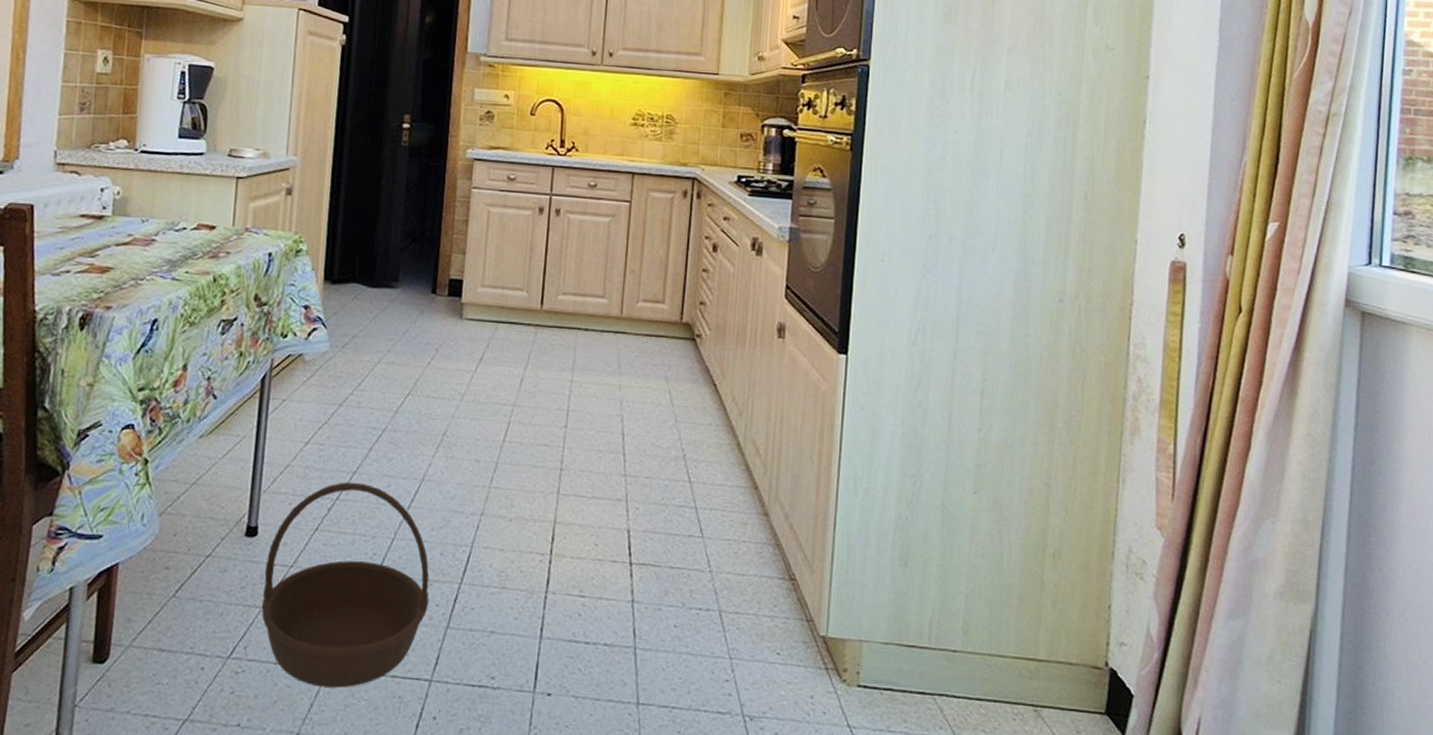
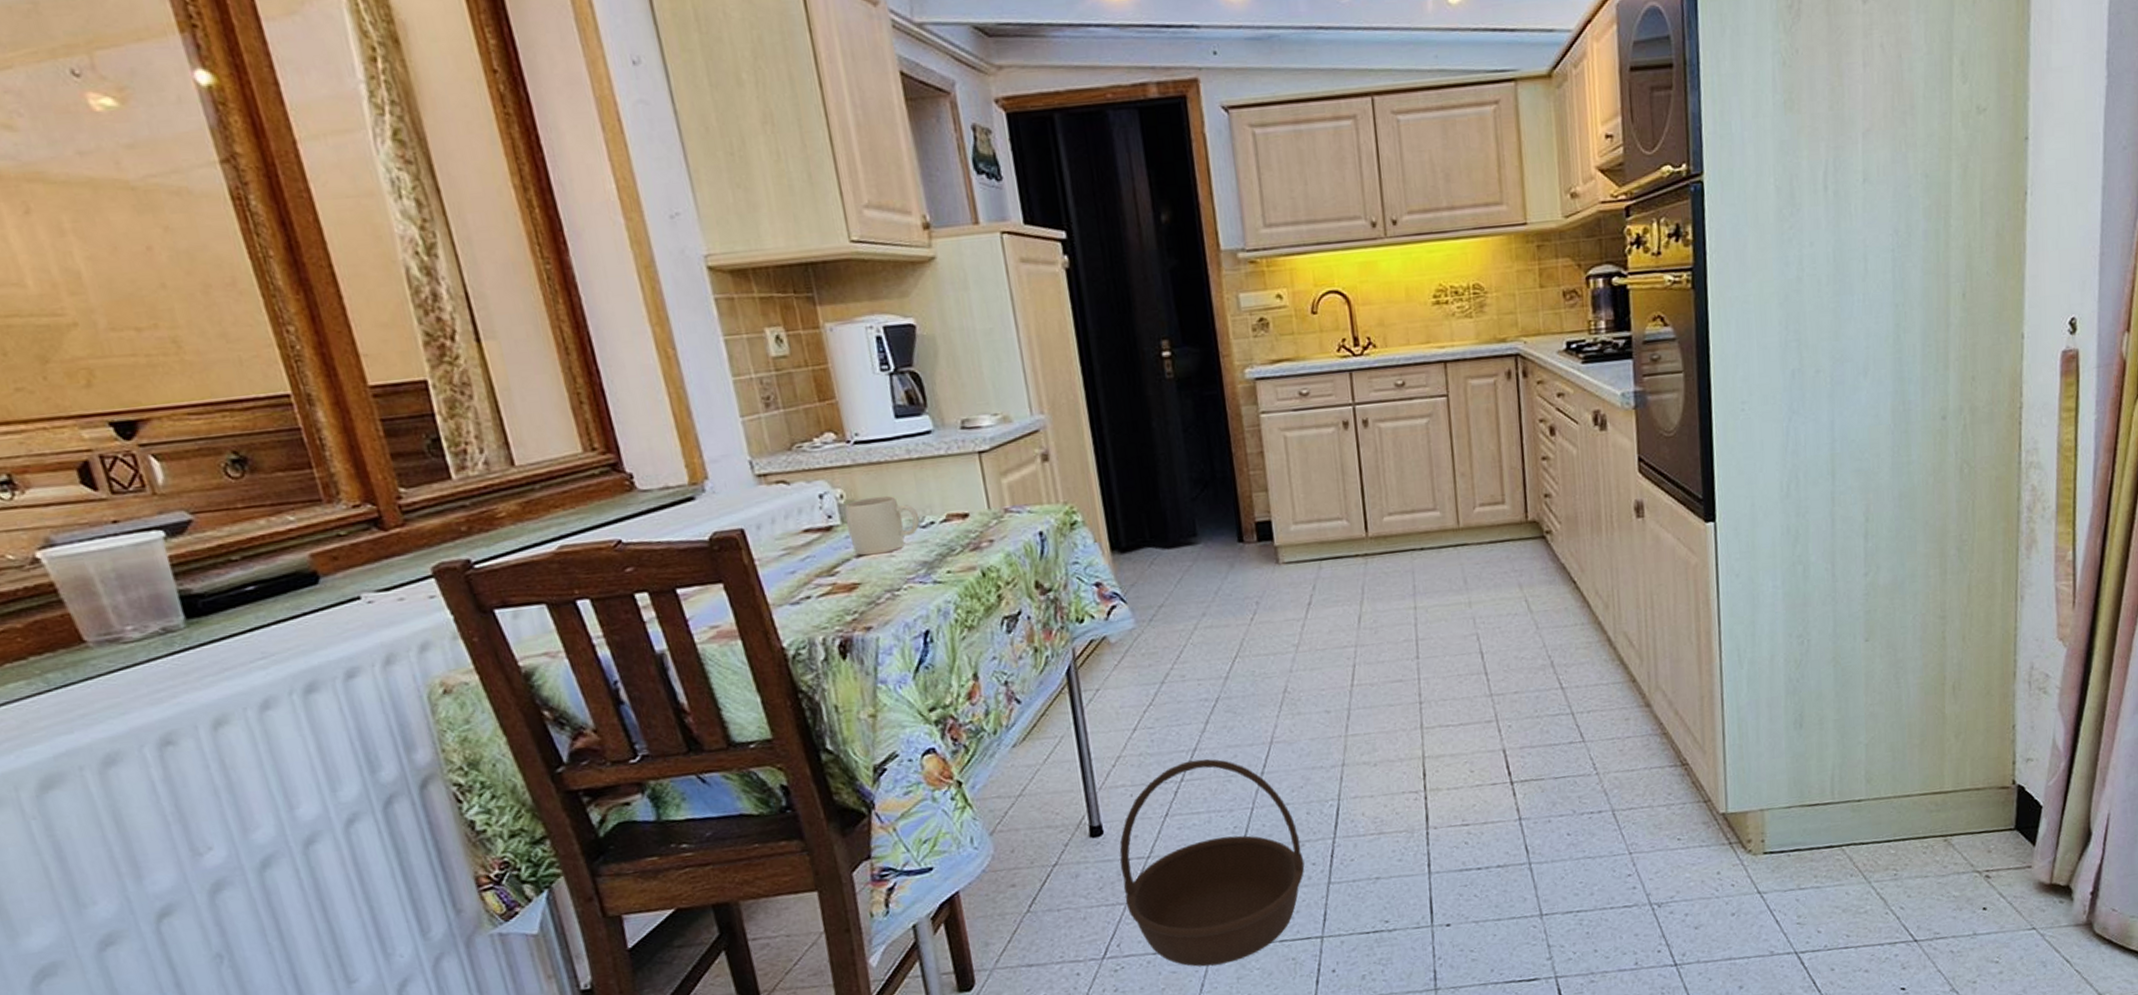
mug: none [115,197,176,247] -> present [845,495,920,556]

